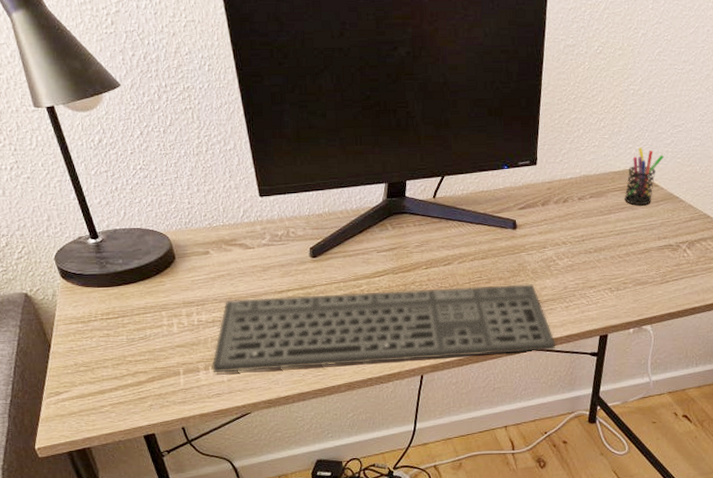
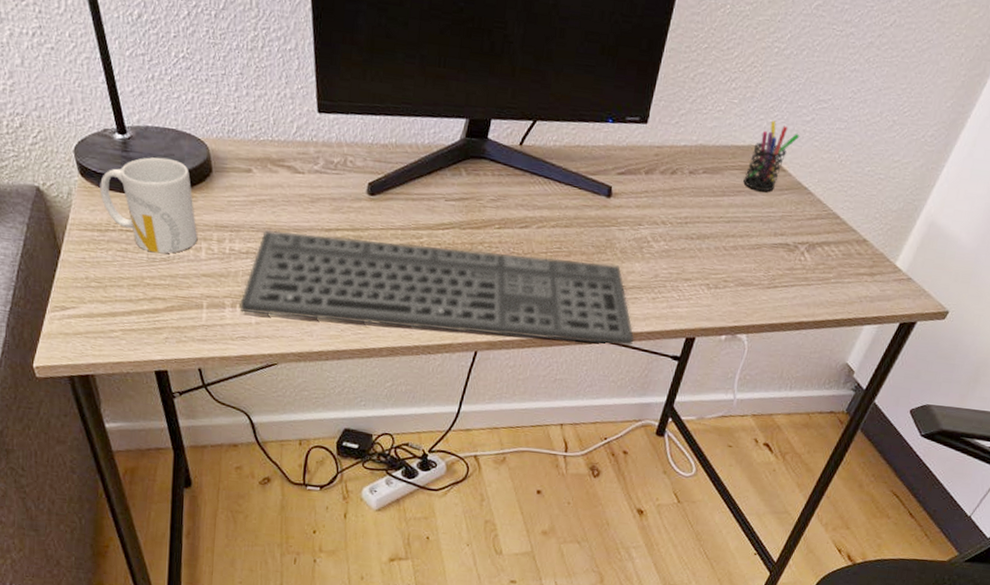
mug: none [79,253,169,334] -> present [100,157,198,254]

